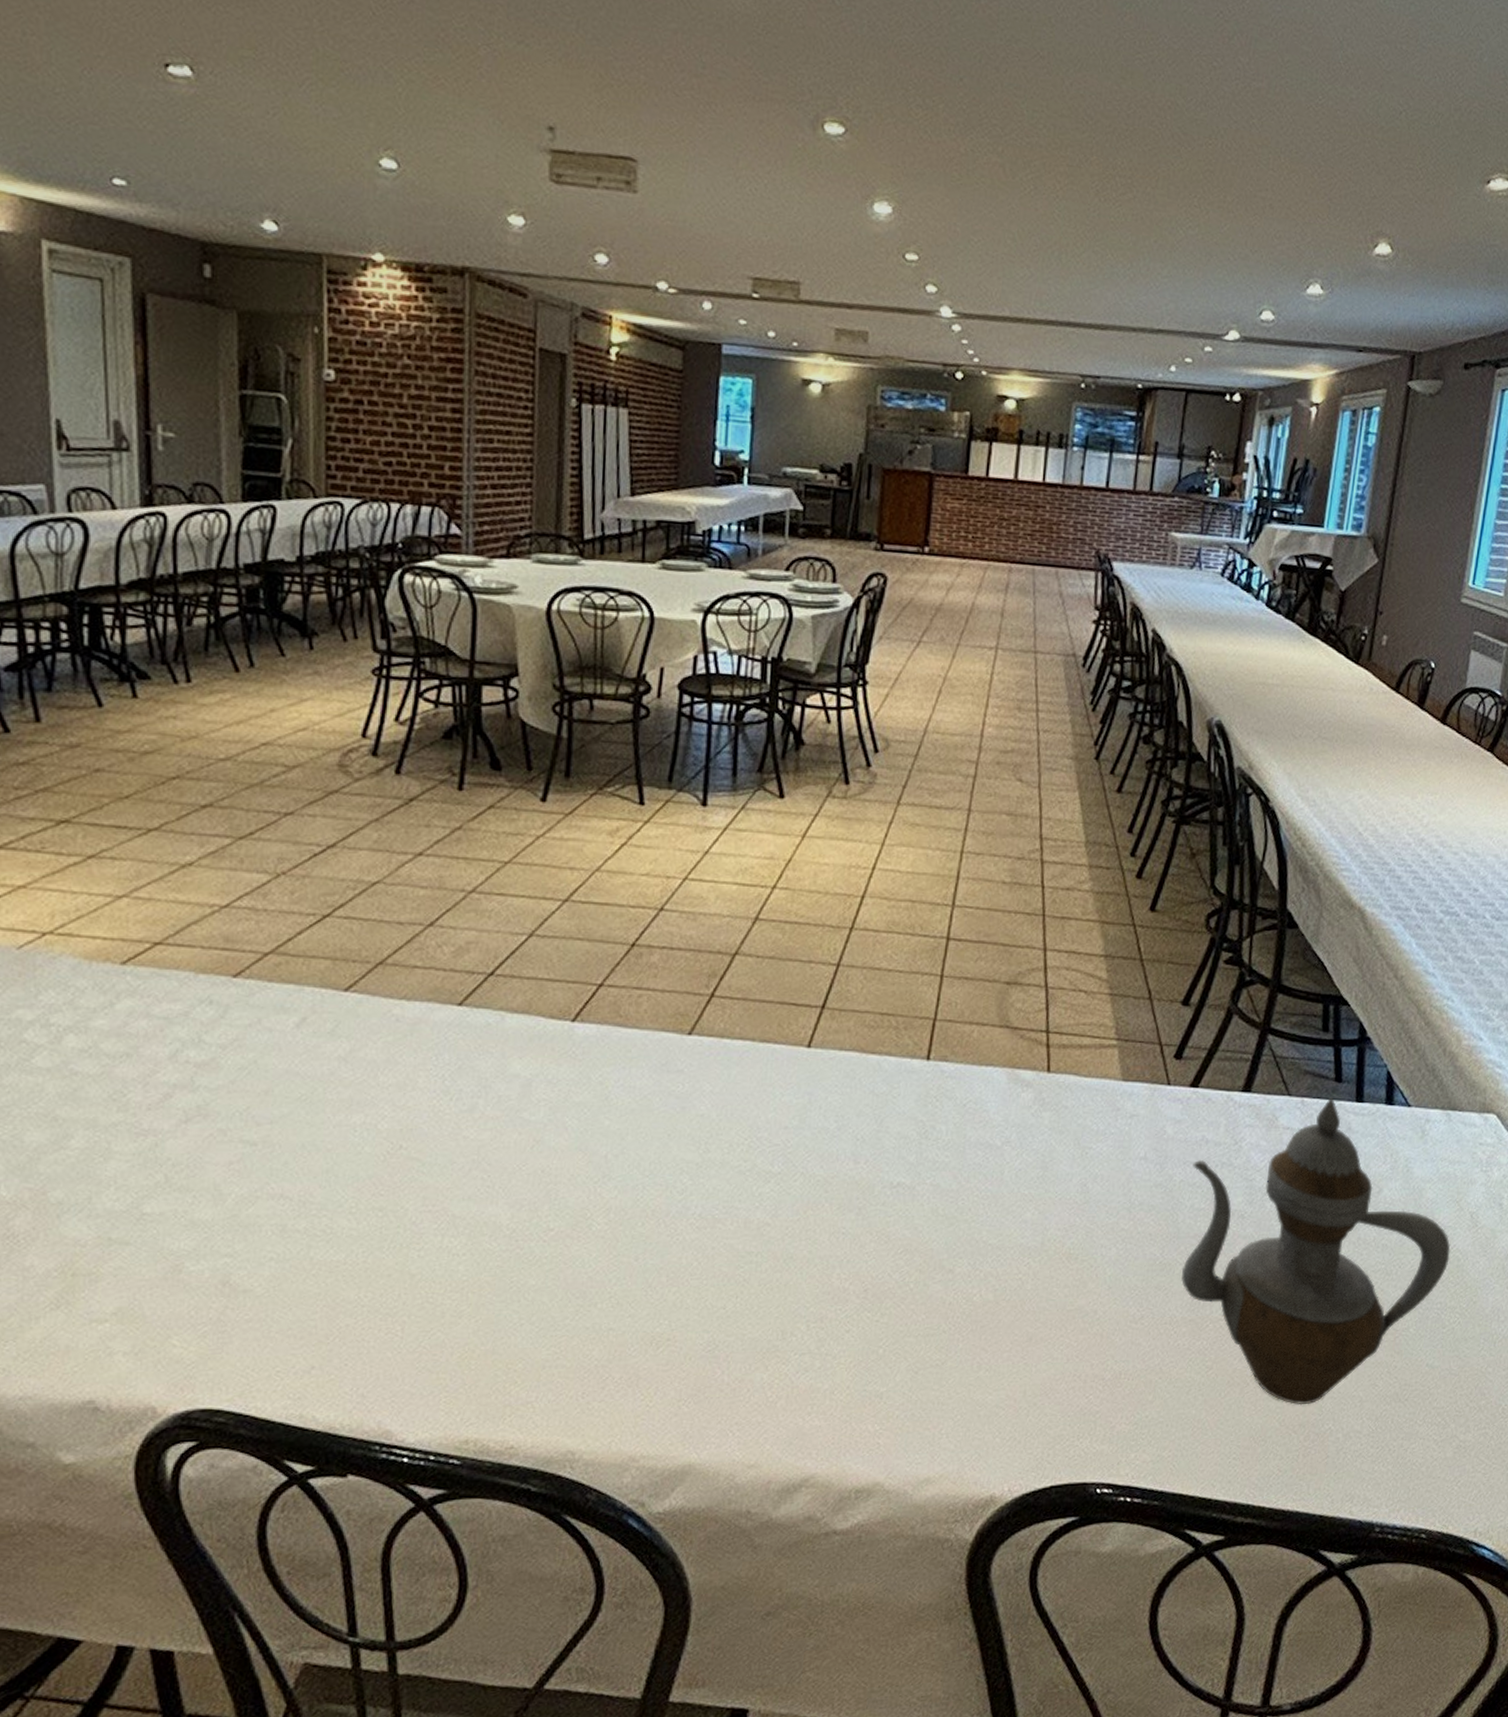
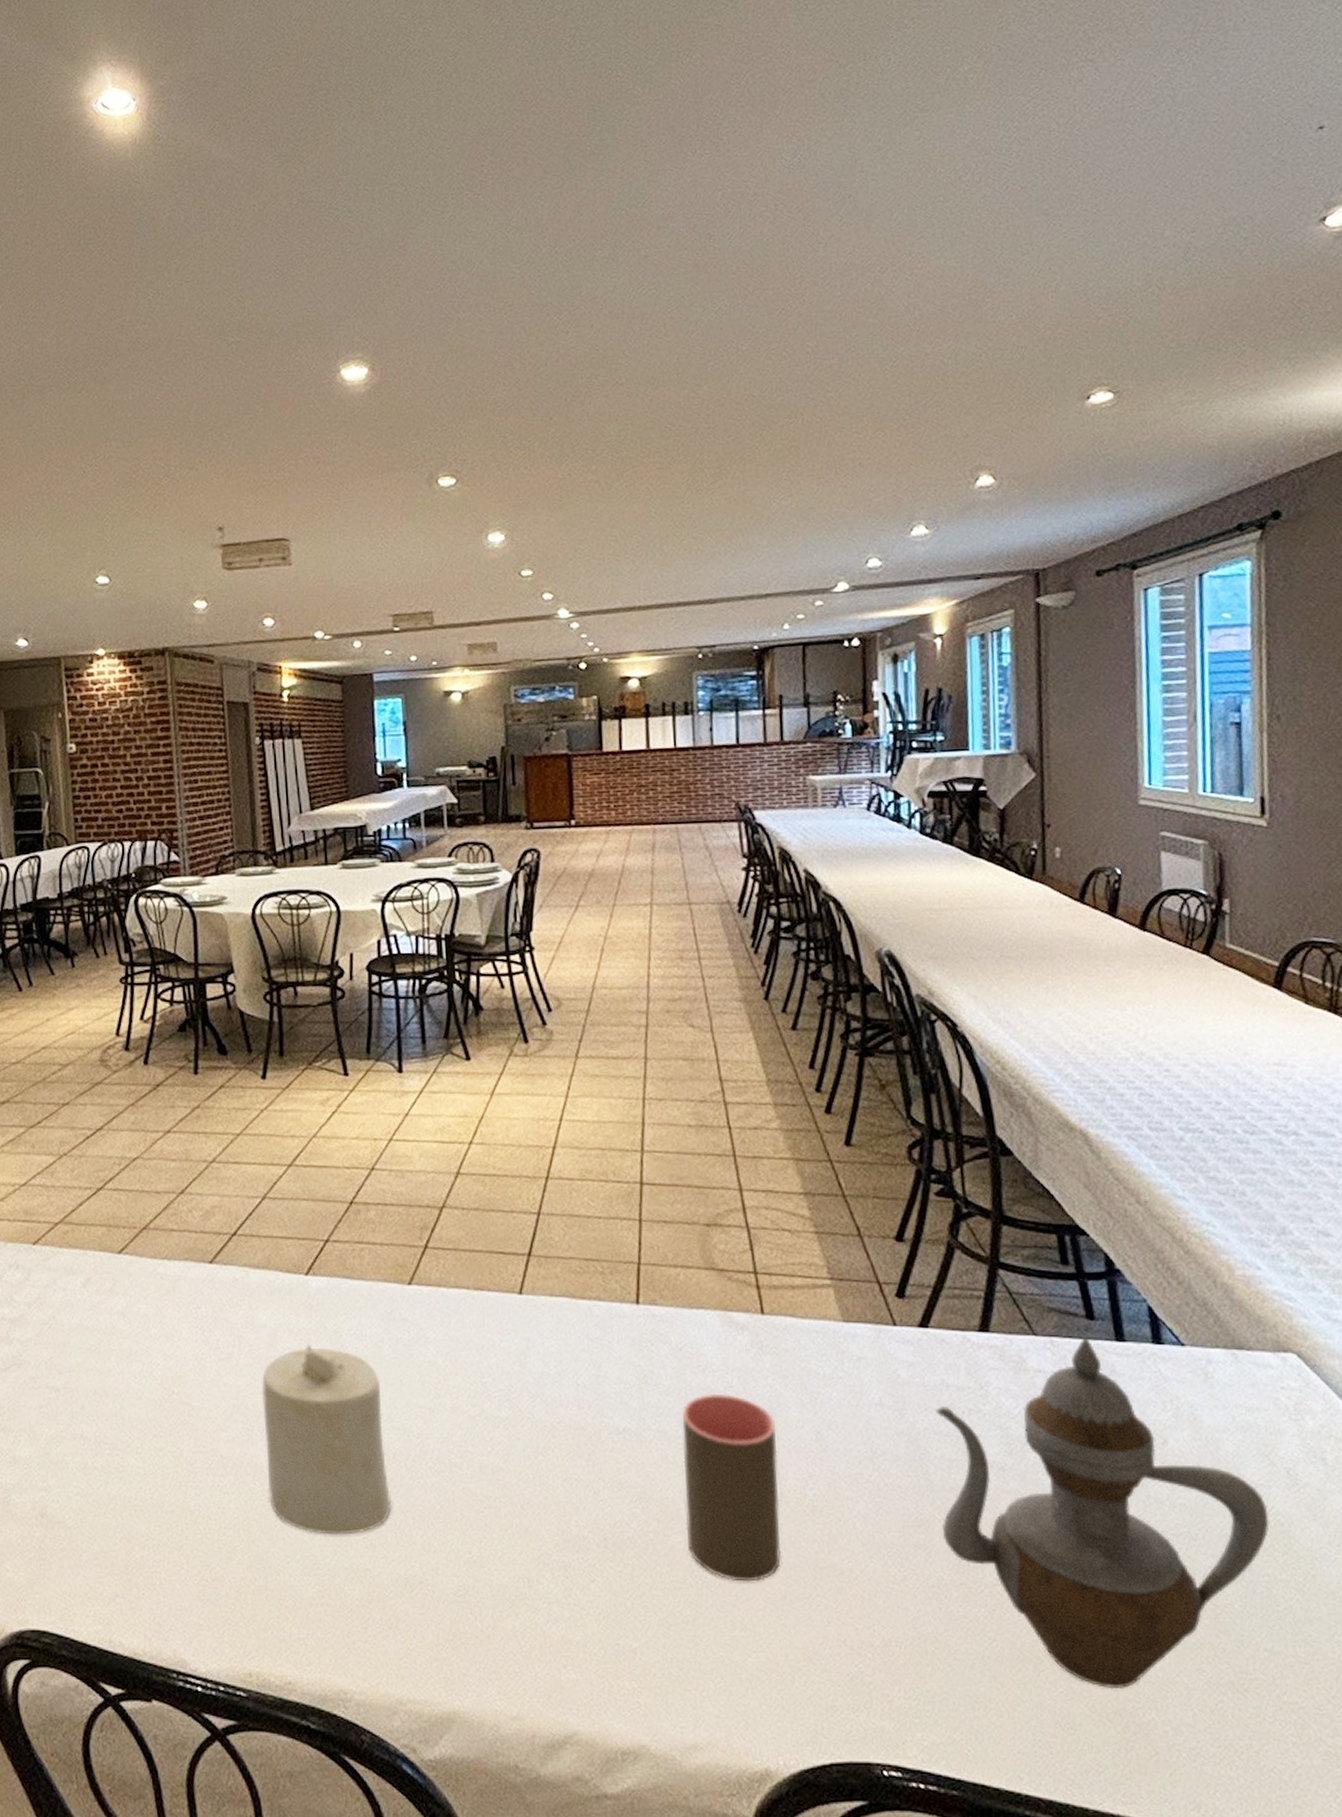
candle: none [505,1096,645,1295] -> present [261,1344,392,1535]
cup: none [945,1148,1046,1326] -> present [682,1393,782,1582]

